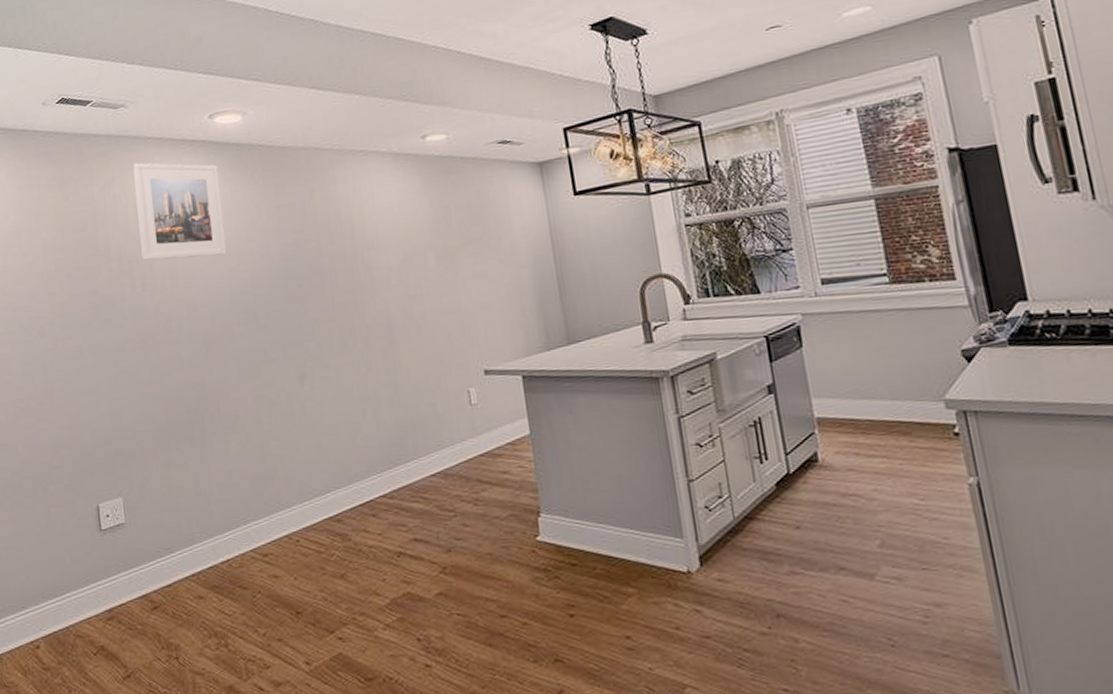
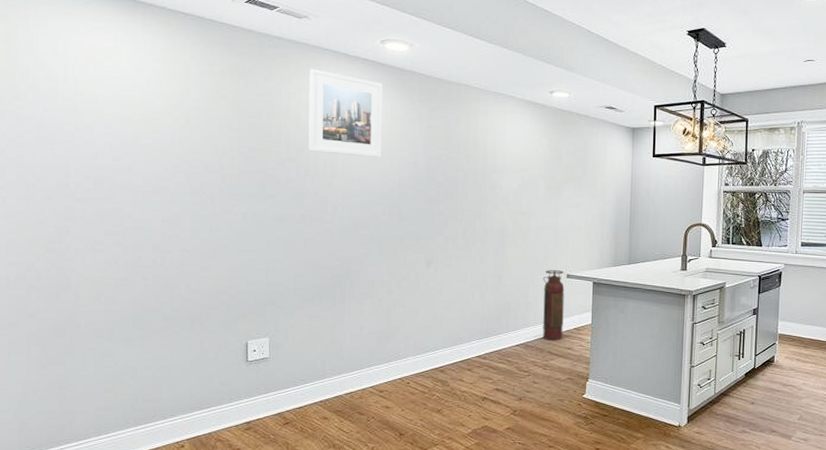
fire extinguisher: none [451,365,494,465] -> present [542,270,565,341]

